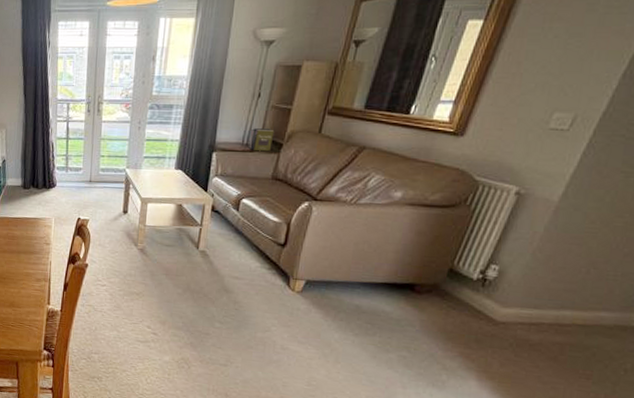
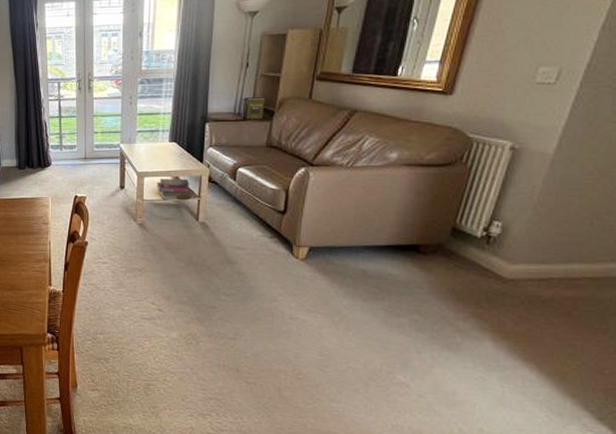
books: none [159,205,193,228] -> present [156,178,190,200]

